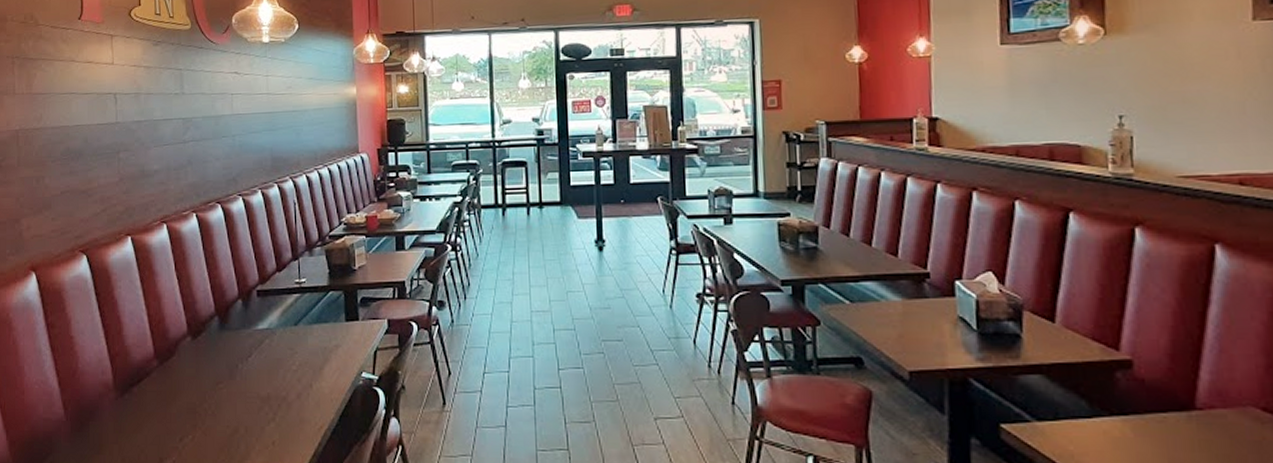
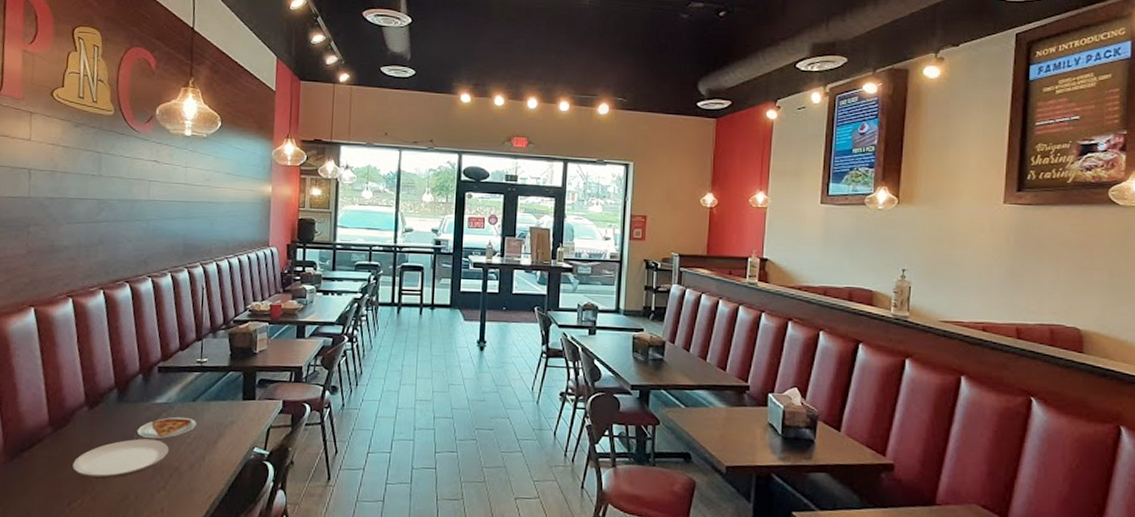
plate: none [181,368,275,411] -> present [73,439,169,478]
pizza slice: none [241,342,300,366] -> present [137,416,197,438]

